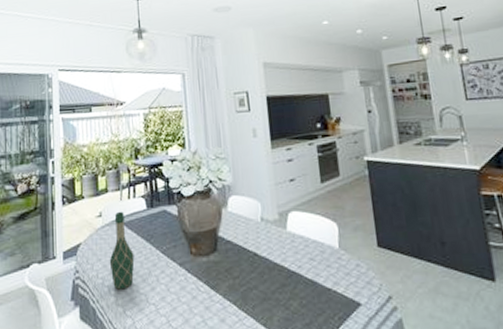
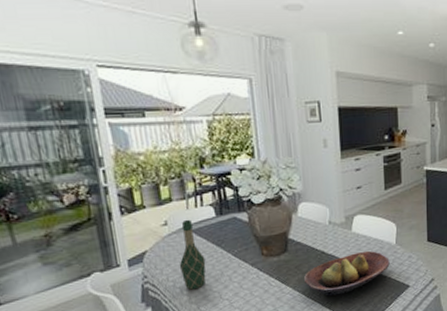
fruit bowl: none [235,254,334,310] -> present [304,250,390,296]

